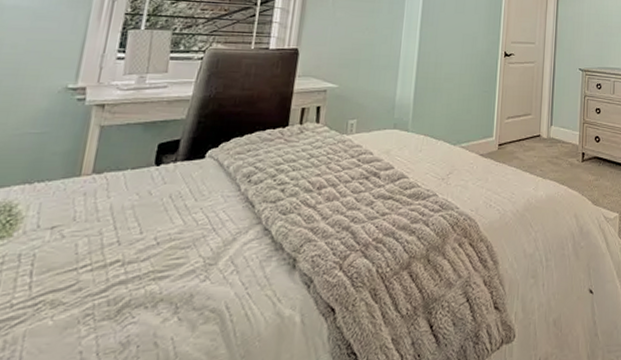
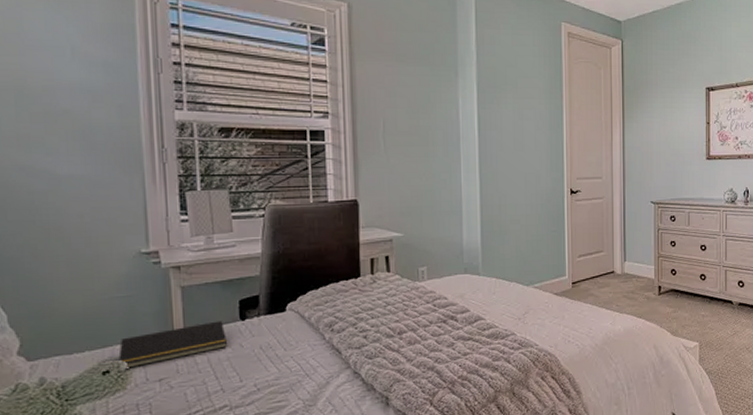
notepad: none [13,165,137,214] -> present [118,321,227,370]

